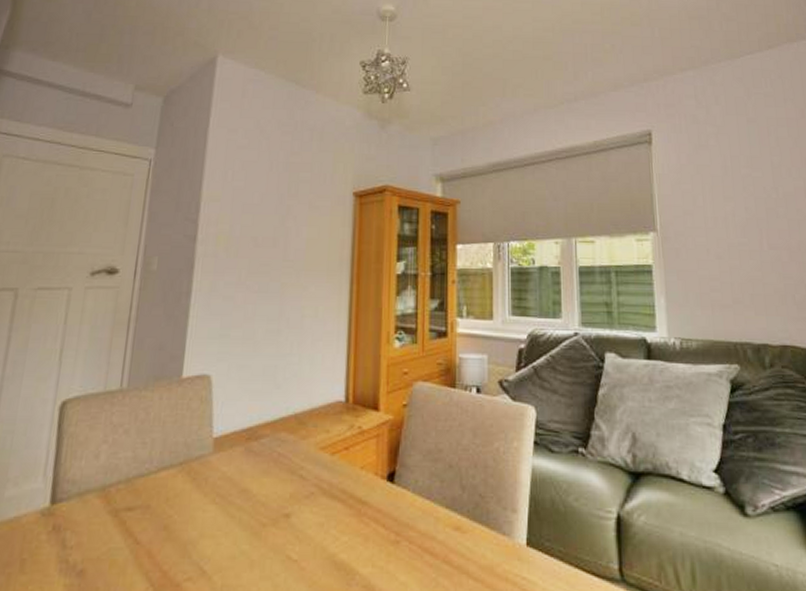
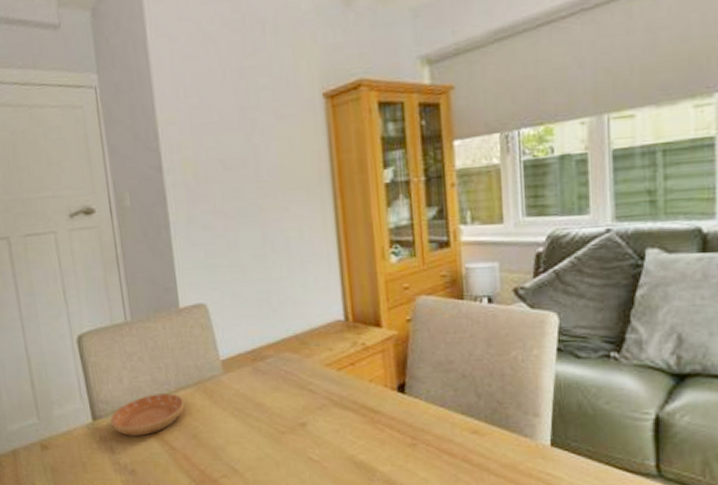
saucer: none [71,474,164,526] -> present [110,393,185,436]

